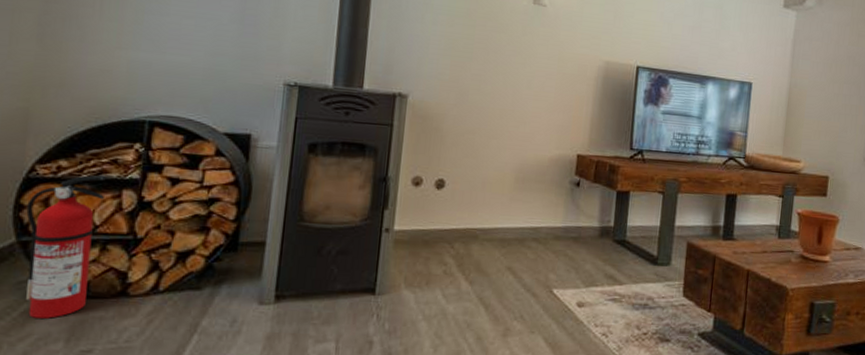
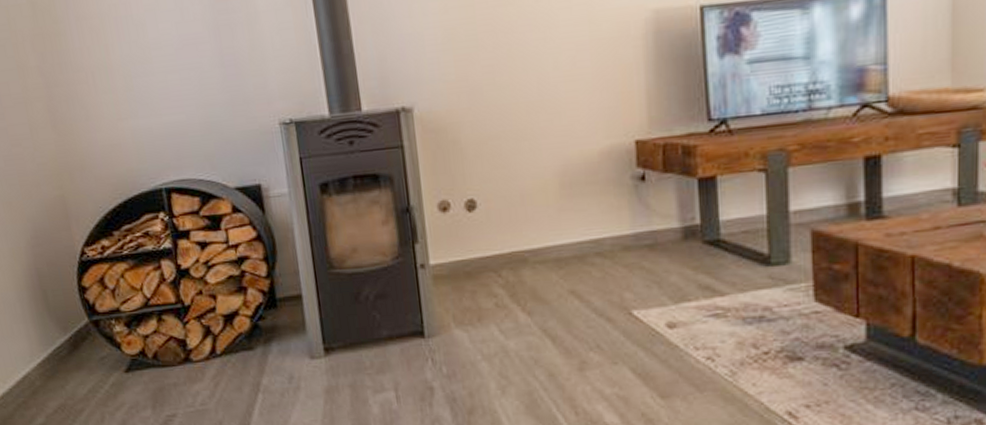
fire extinguisher: present [26,175,107,319] -> none [87,249,159,389]

